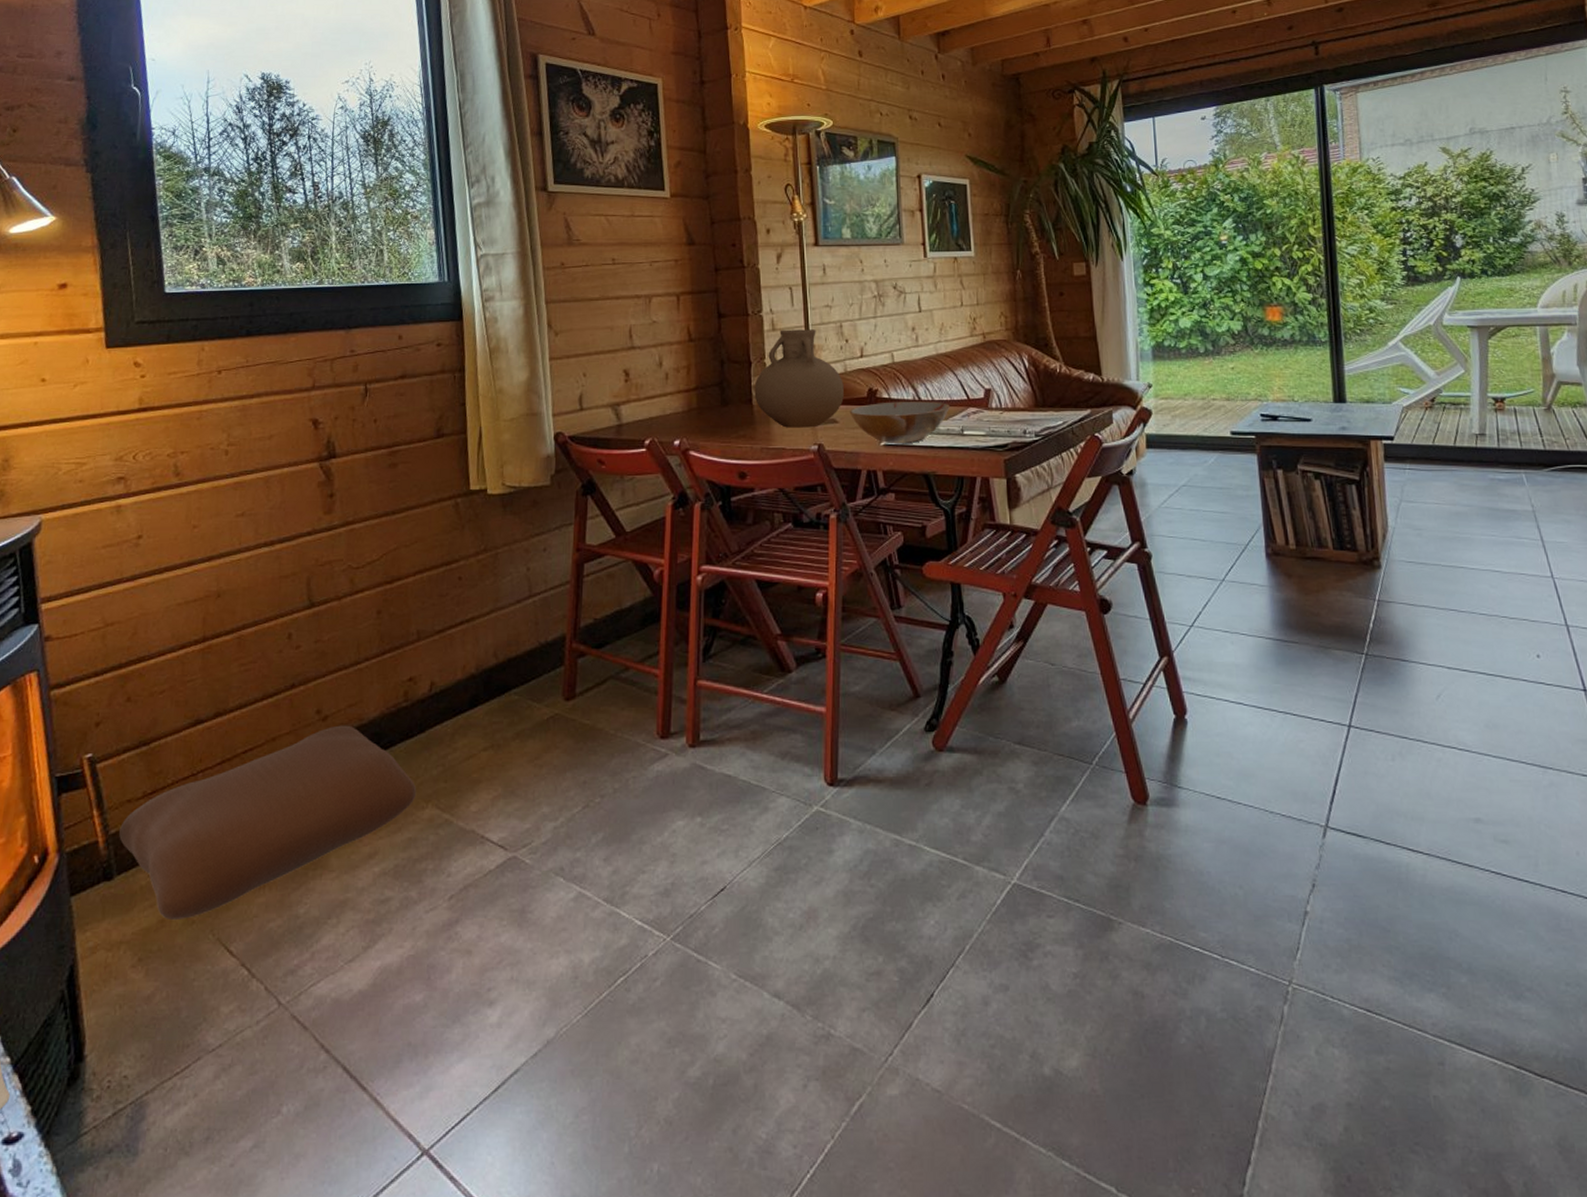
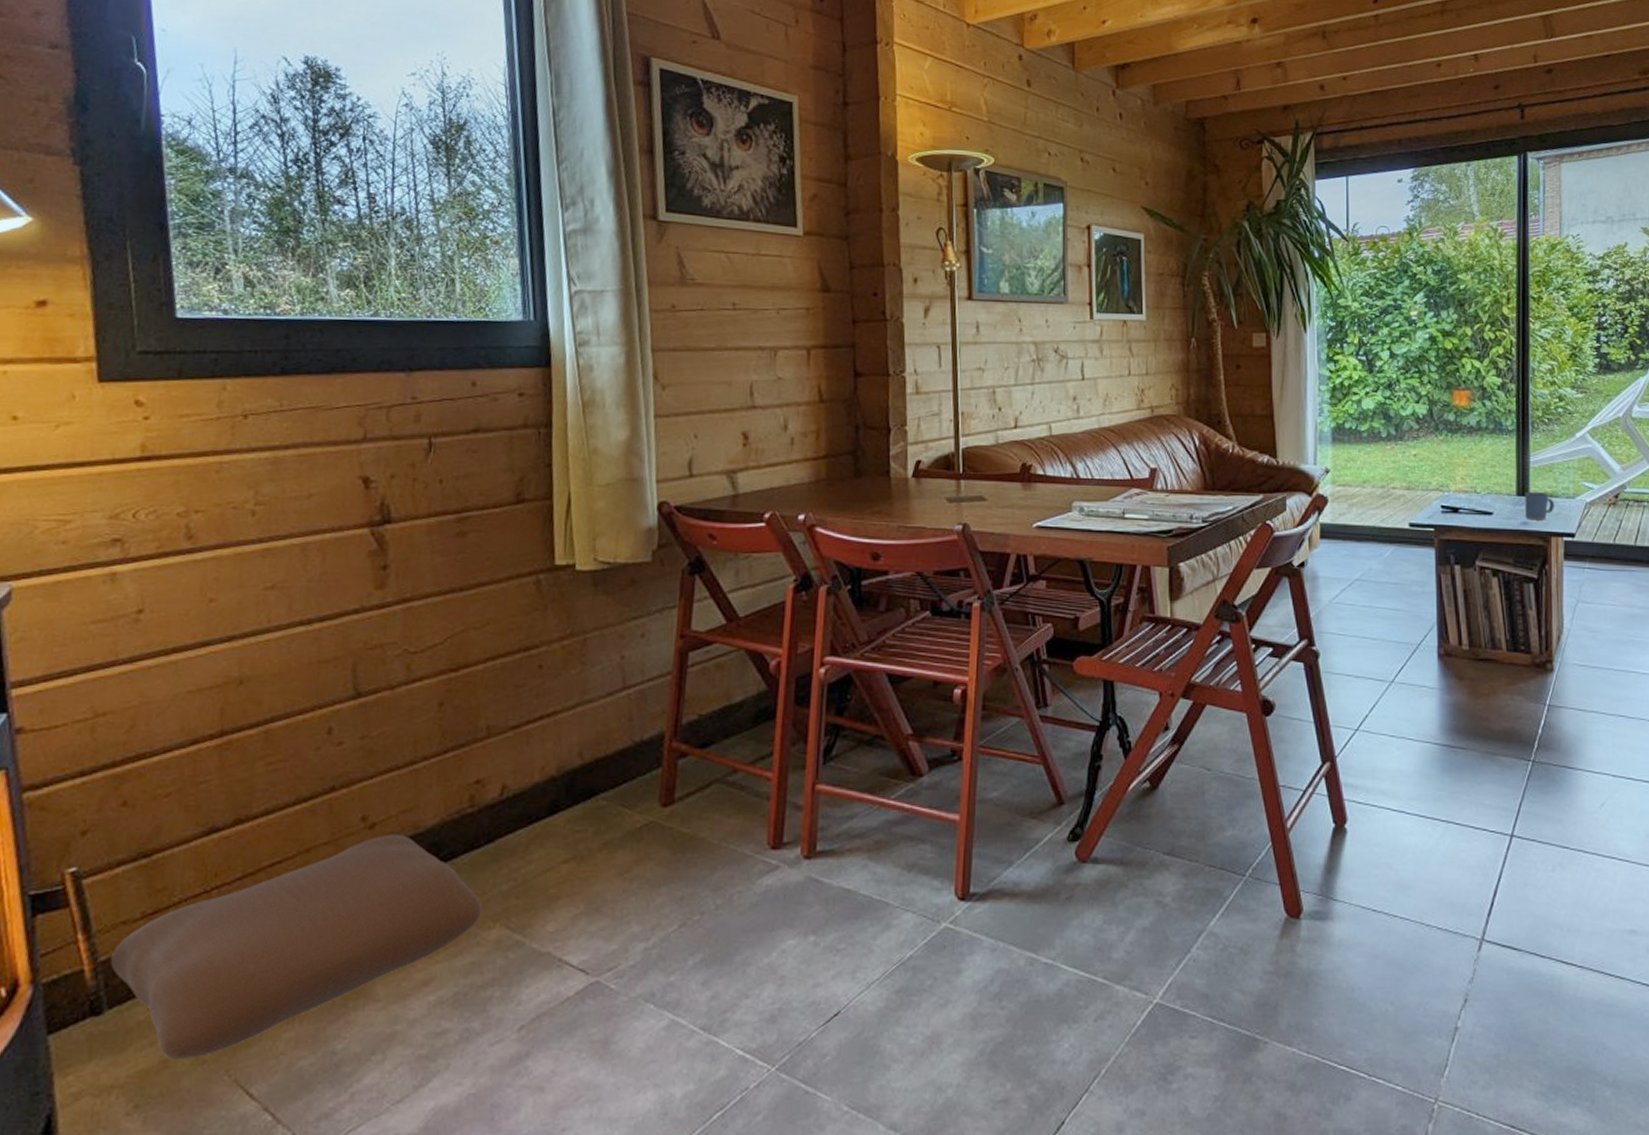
vase: present [754,329,844,428] -> none [892,393,994,505]
bowl: present [849,401,950,444] -> none [999,479,1111,527]
mug: none [1341,398,1372,425] -> present [1525,491,1554,521]

